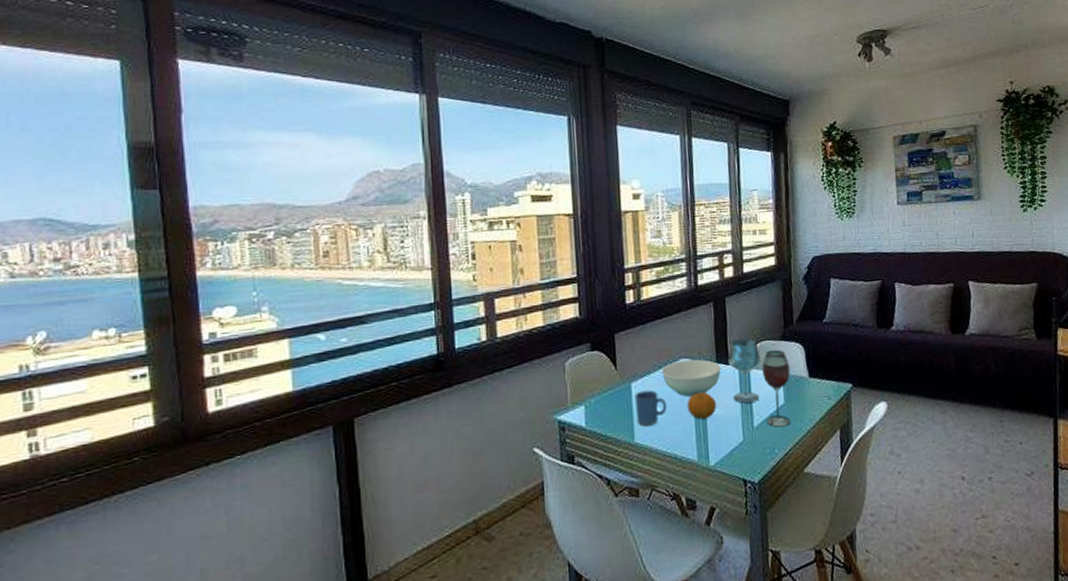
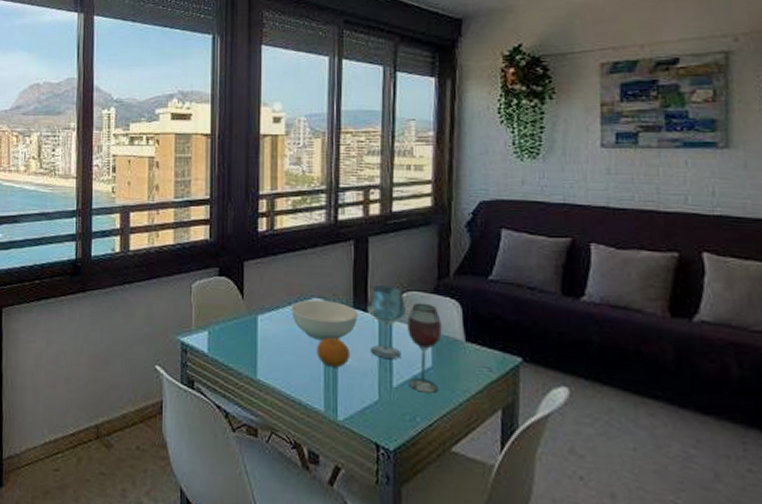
mug: present [634,390,668,426] -> none [260,325,295,364]

